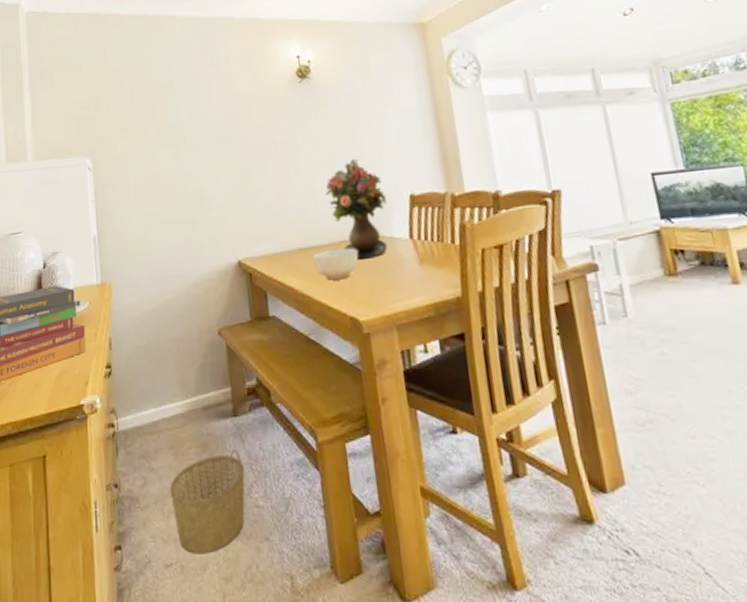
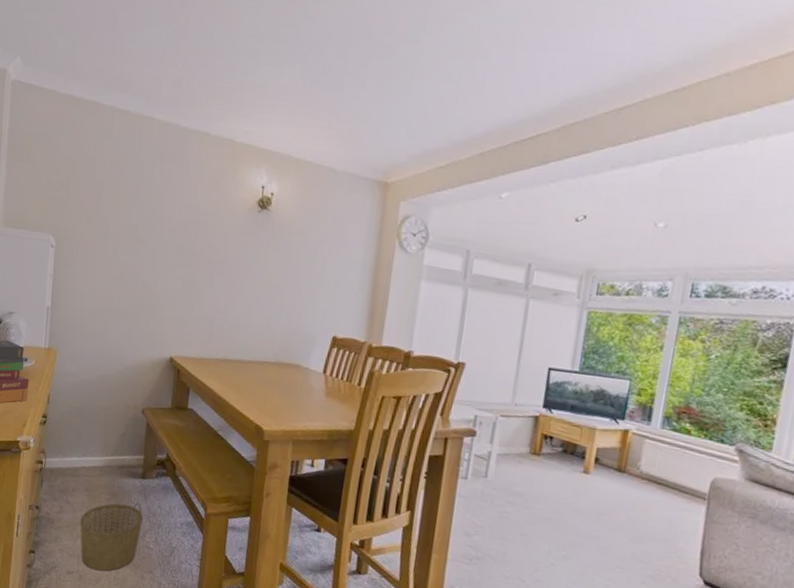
bowl: present [313,247,359,281] -> none [235,365,276,393]
bouquet: present [325,158,388,261] -> none [259,293,312,382]

